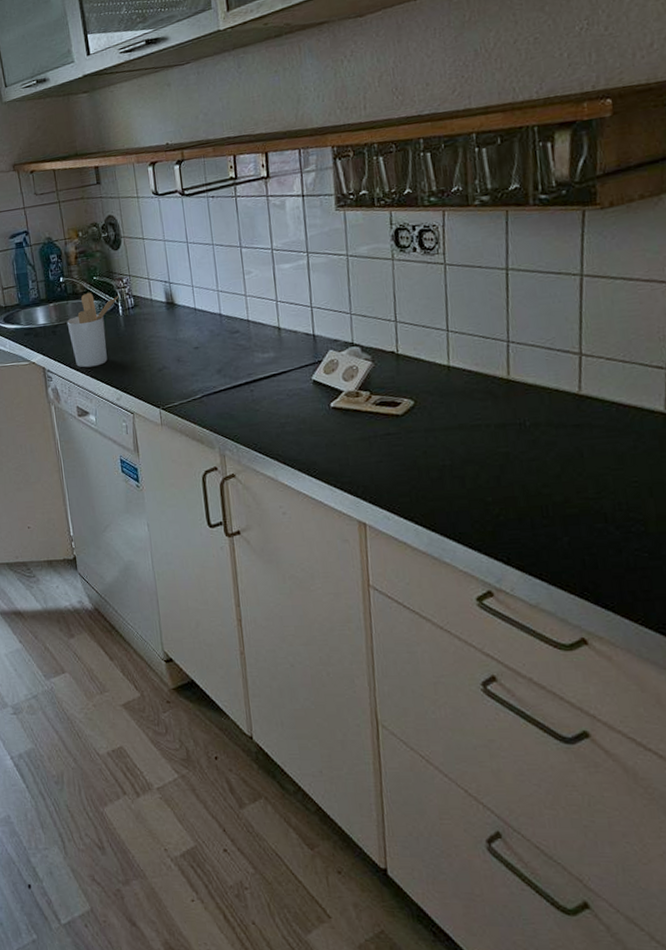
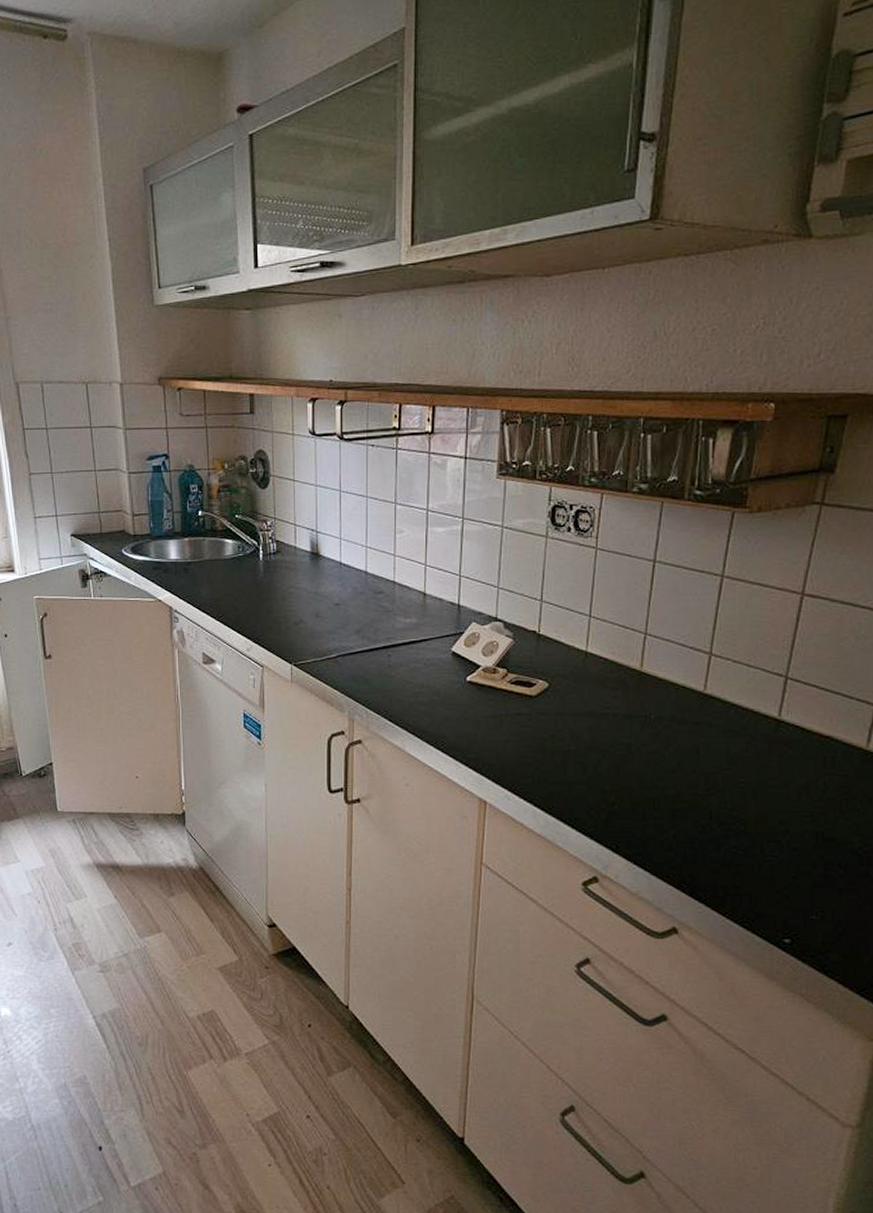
utensil holder: present [66,292,119,368] -> none [201,531,261,612]

